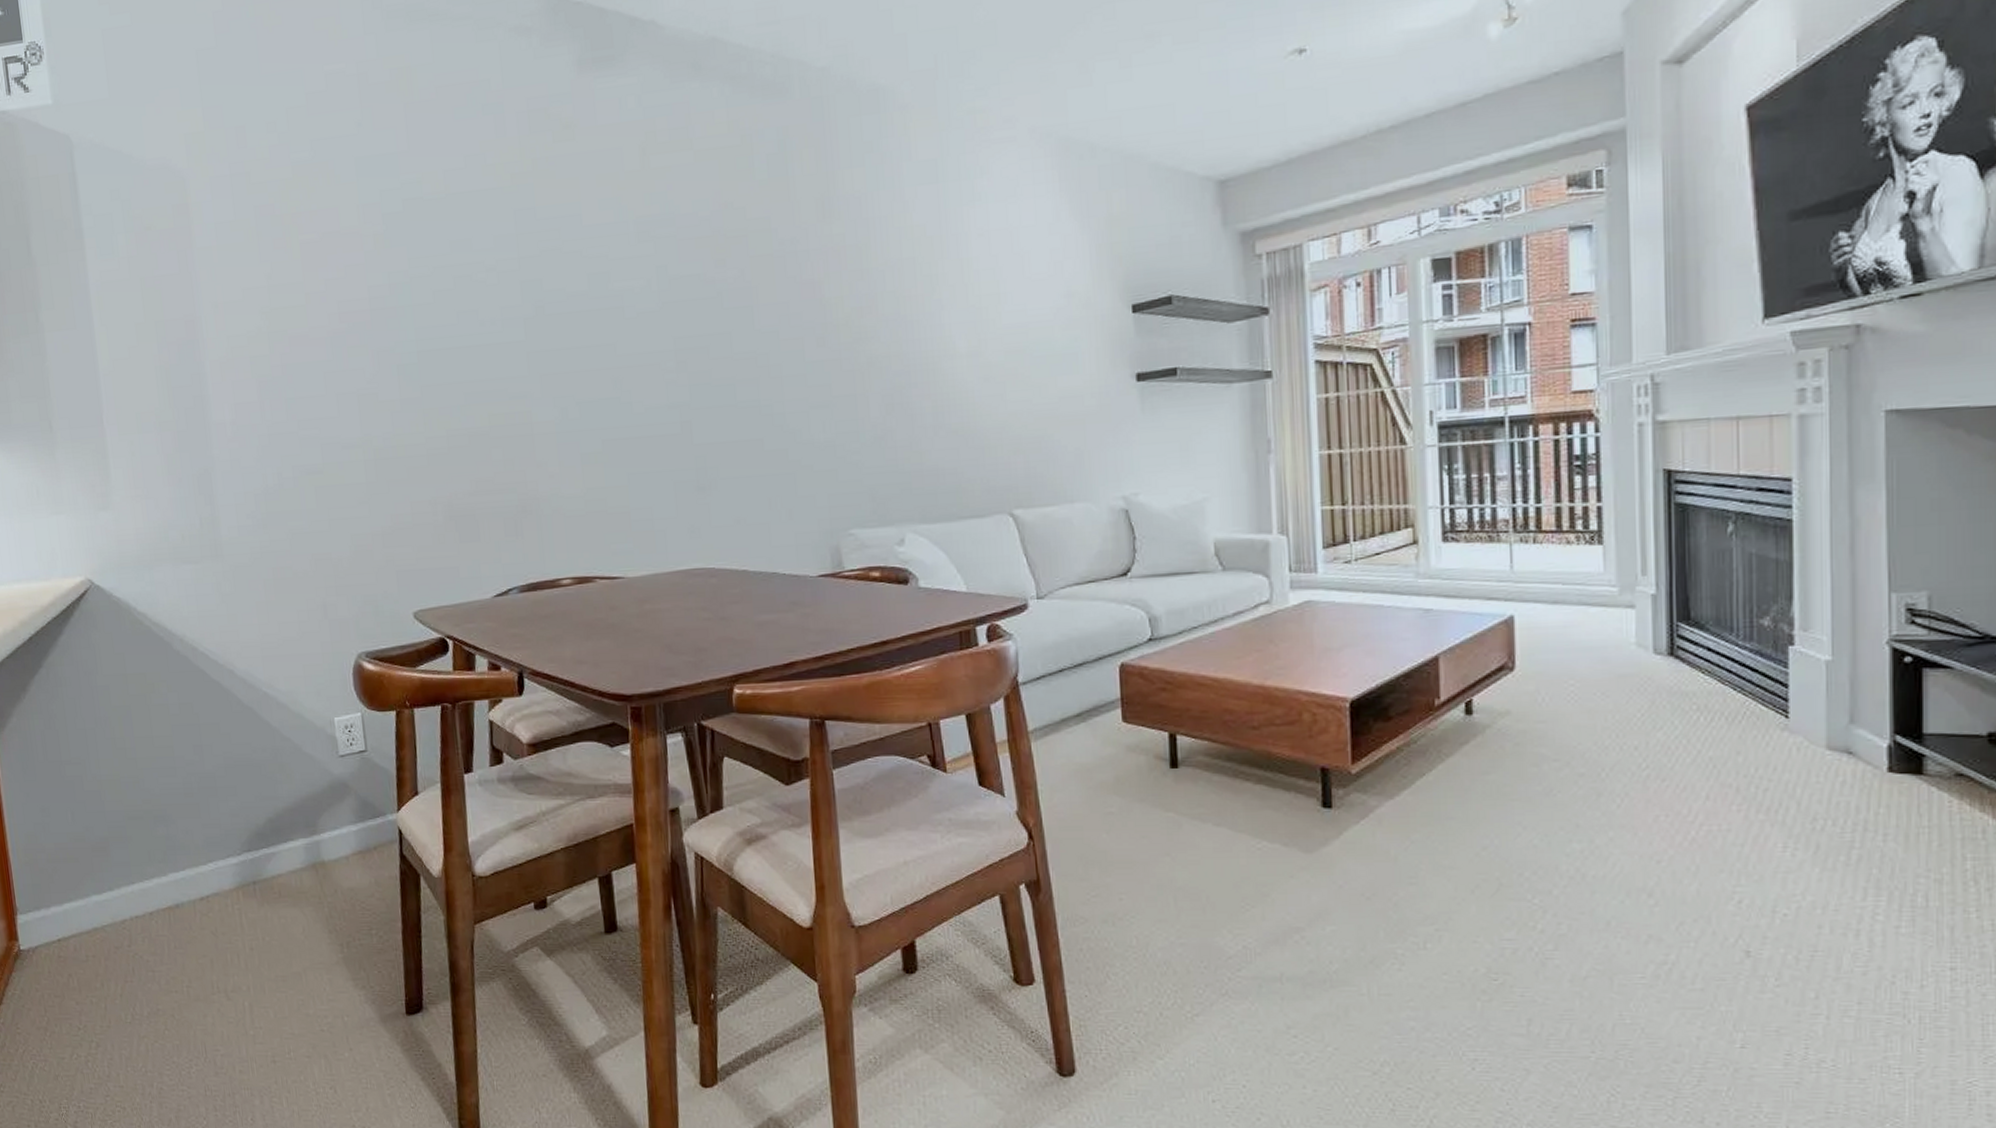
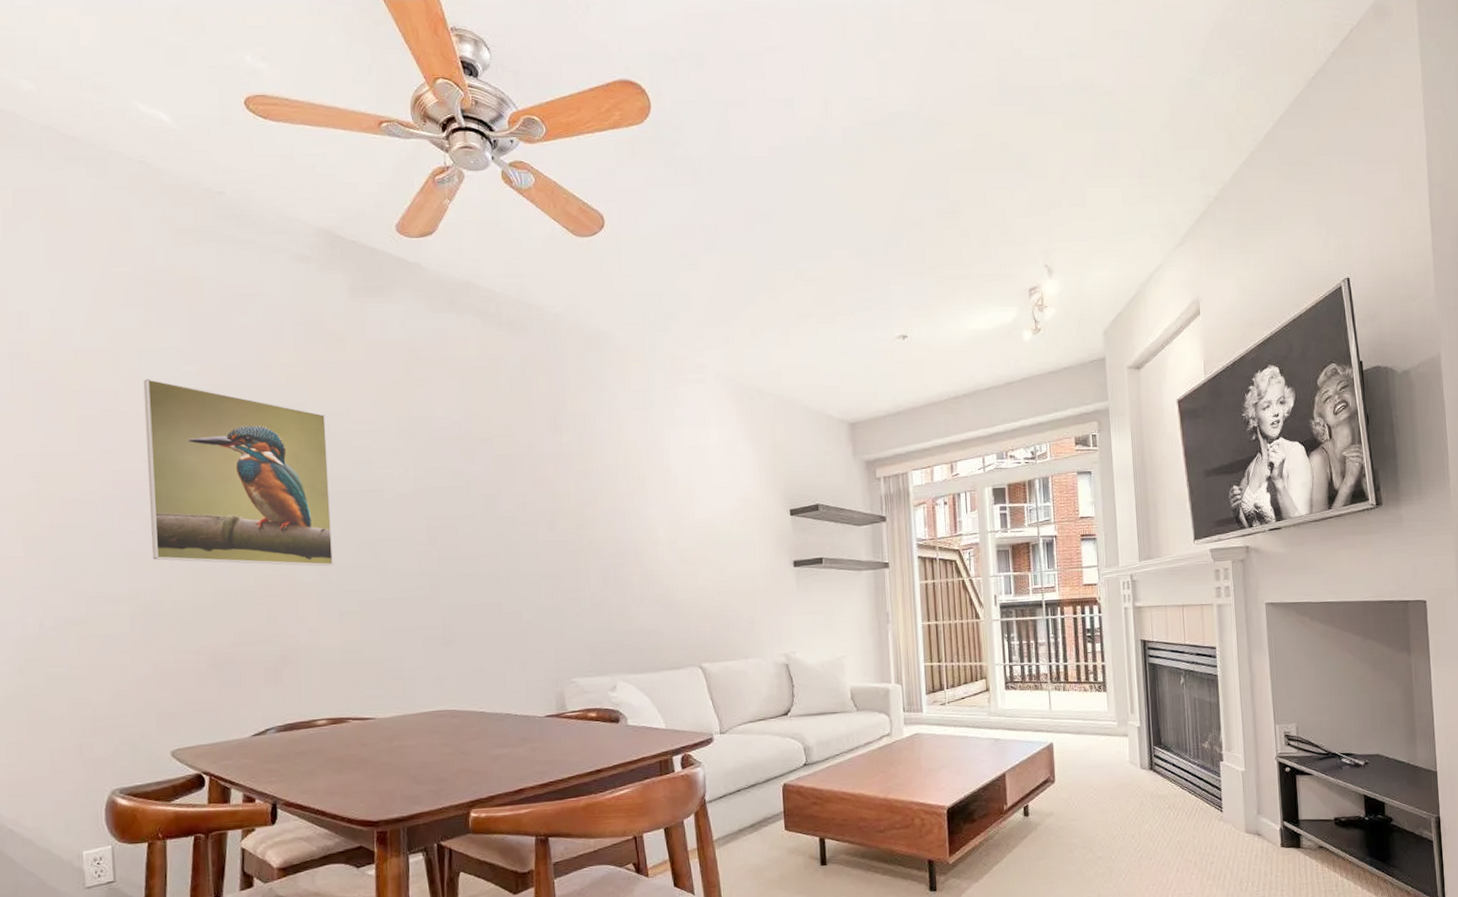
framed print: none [362,191,572,402] -> present [143,378,334,567]

